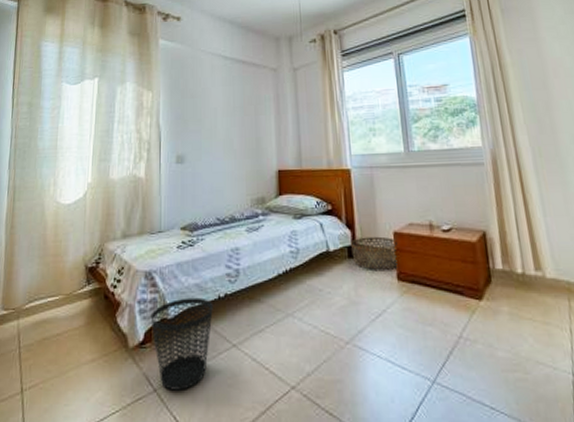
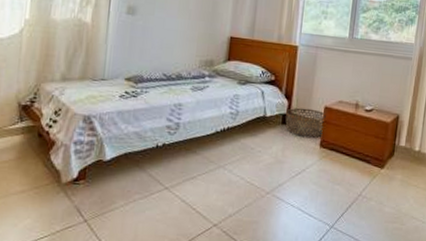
wastebasket: present [150,297,213,390] -> none [86,143,150,222]

